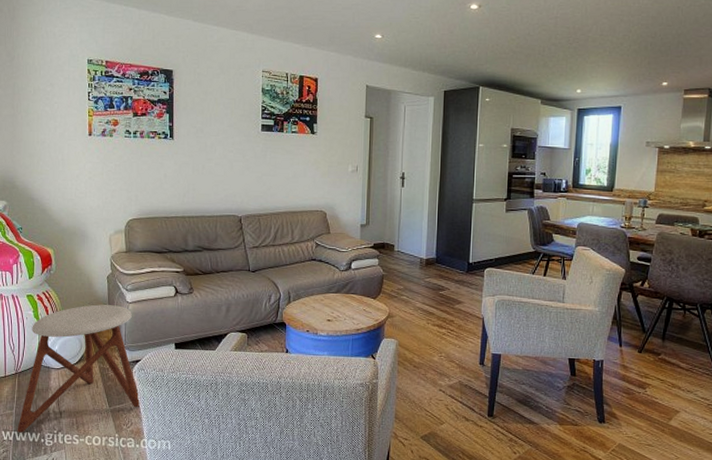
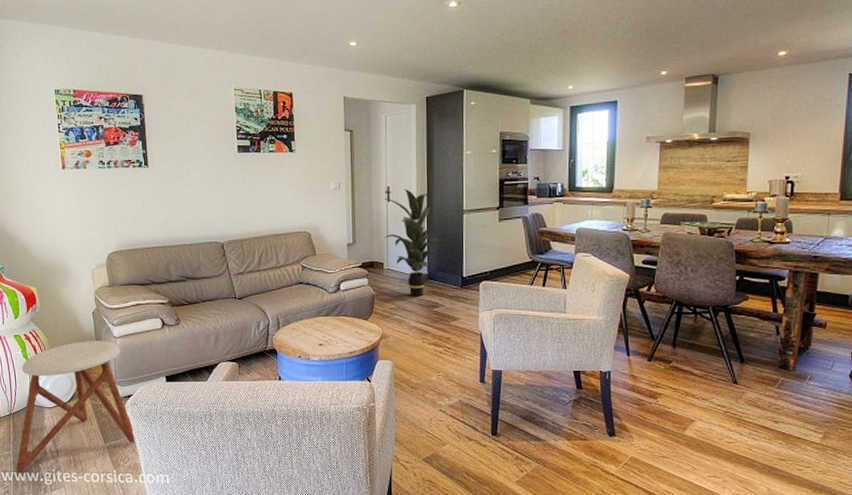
indoor plant: none [396,176,455,279] -> present [384,189,446,297]

